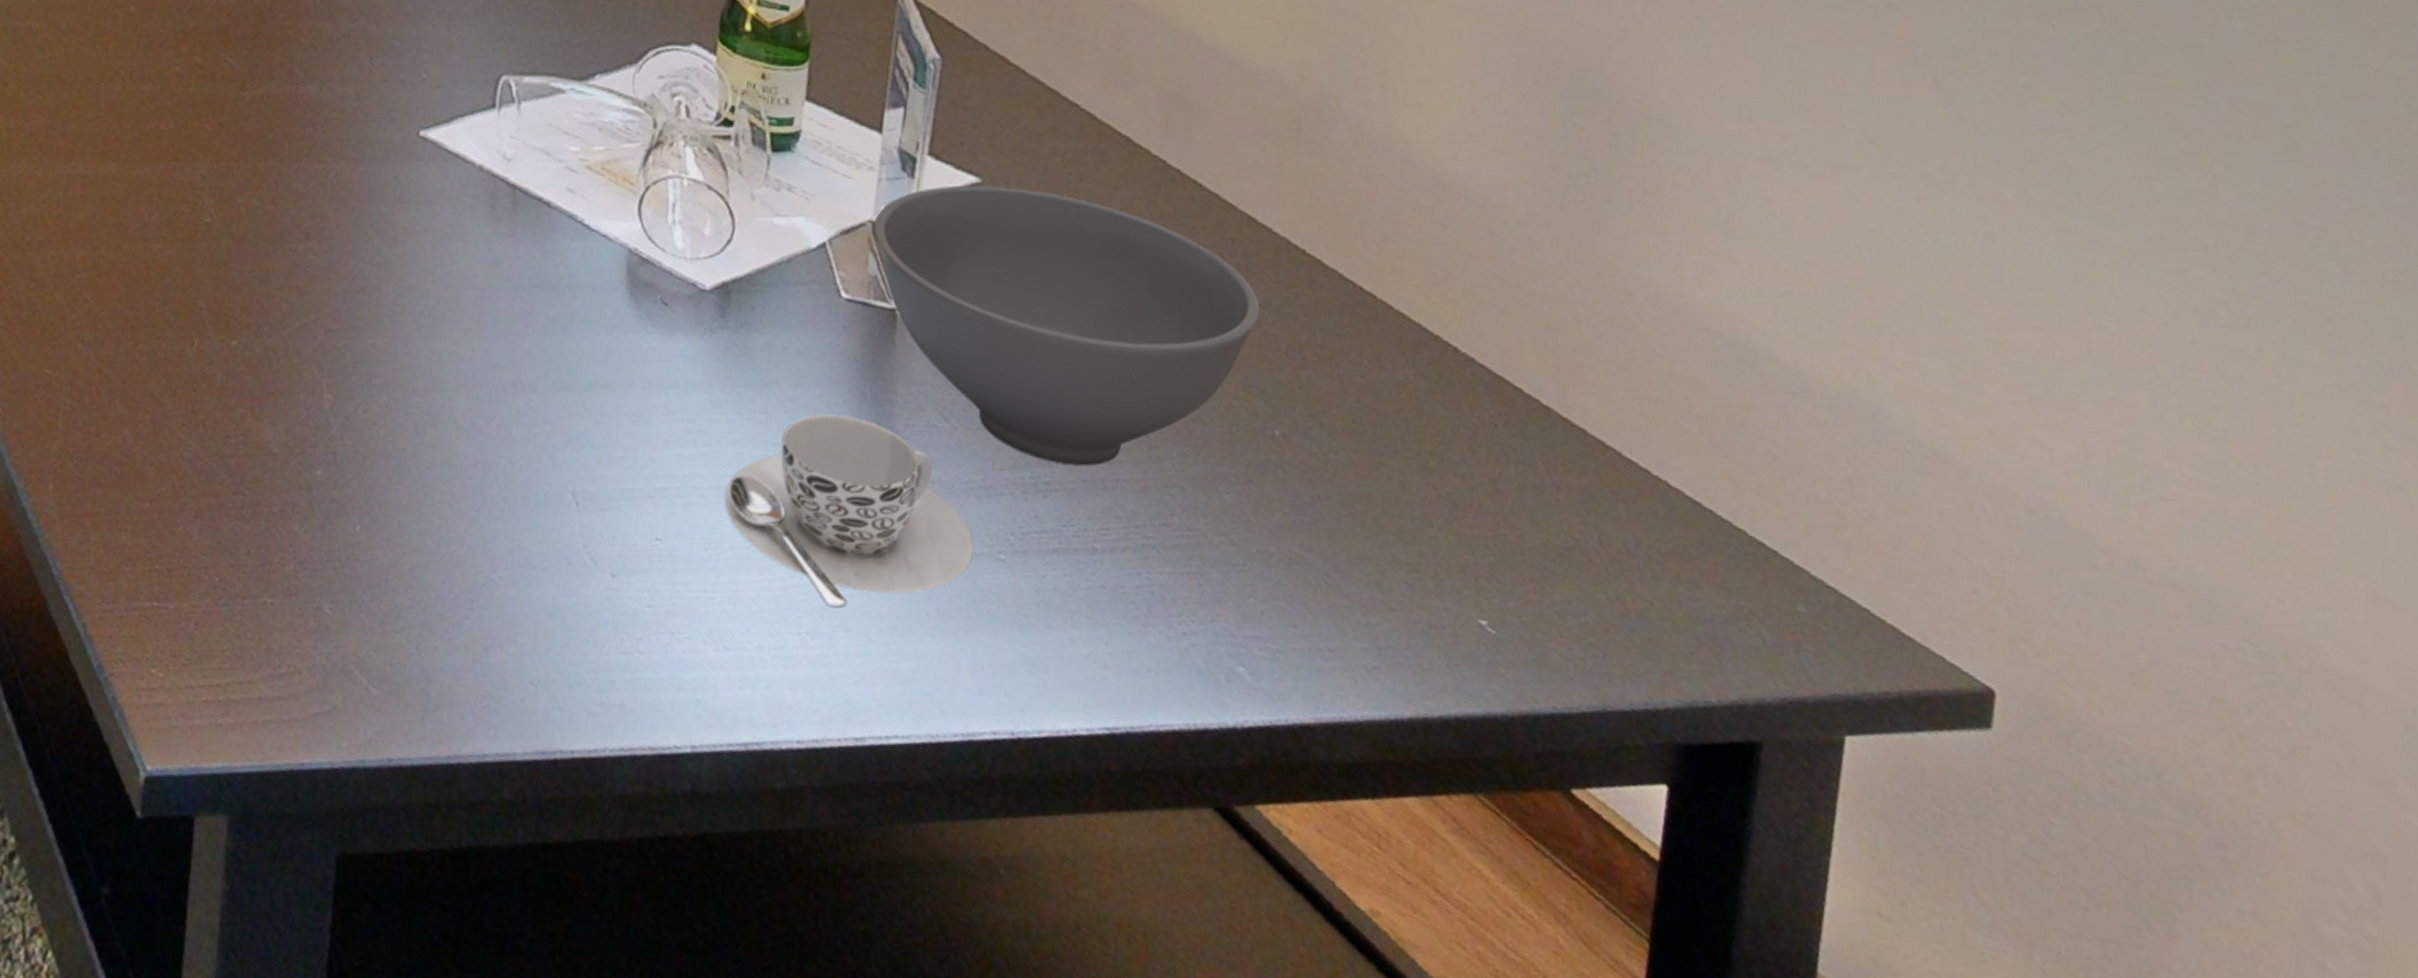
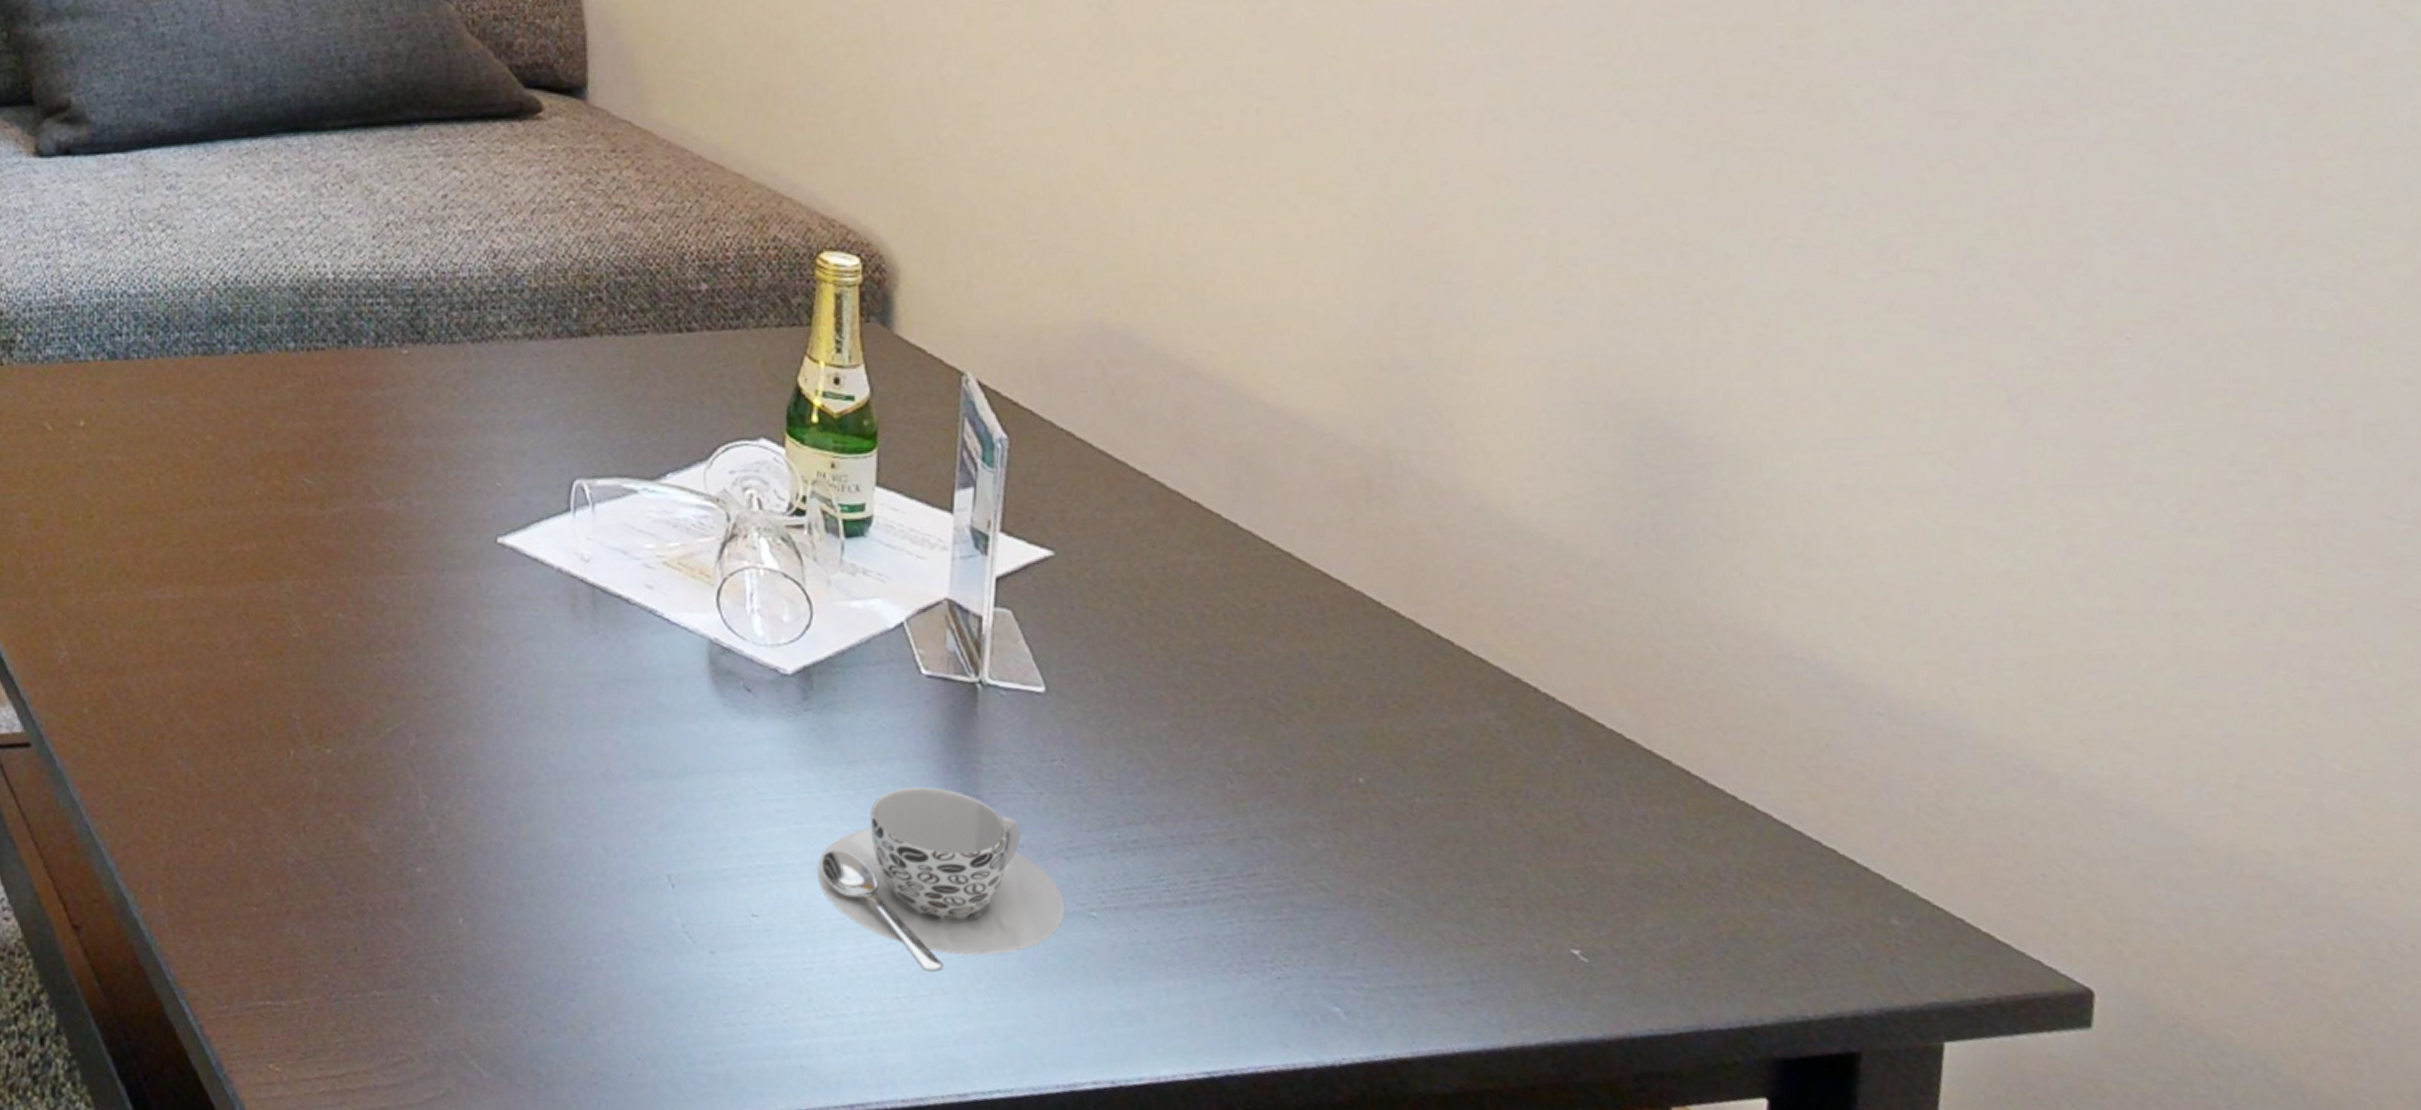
bowl: present [873,185,1260,467] -> none [949,557,1338,824]

